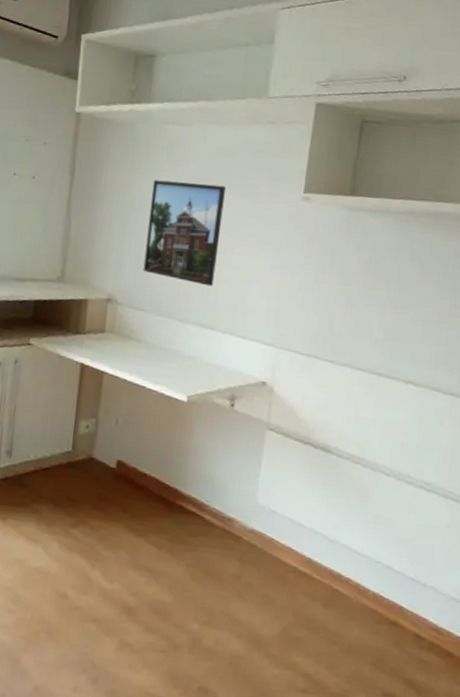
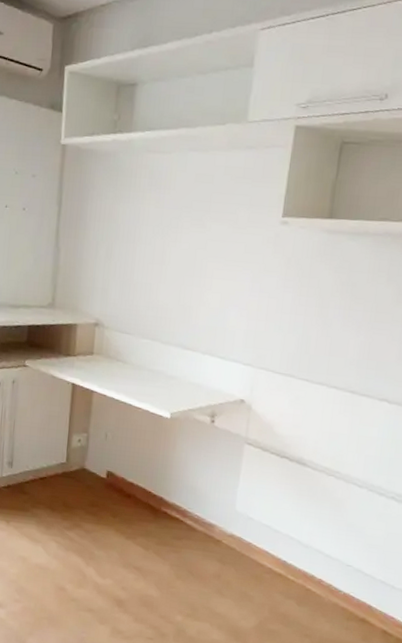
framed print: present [143,179,226,287] -> none [128,208,206,310]

